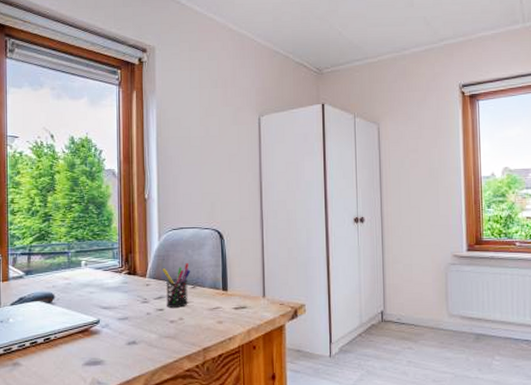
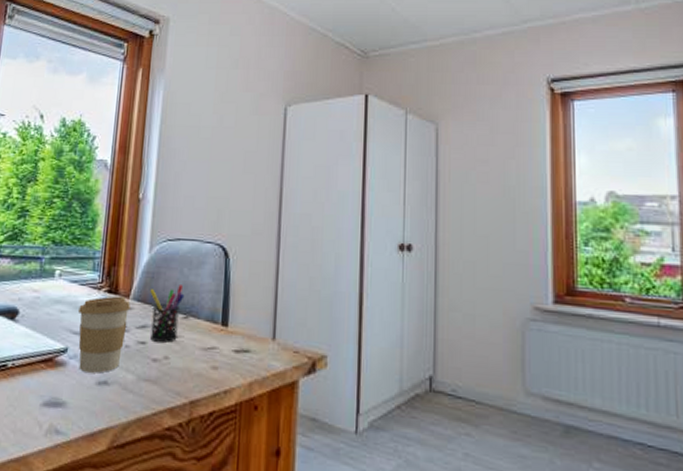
coffee cup: none [105,276,147,336] -> present [78,296,130,373]

